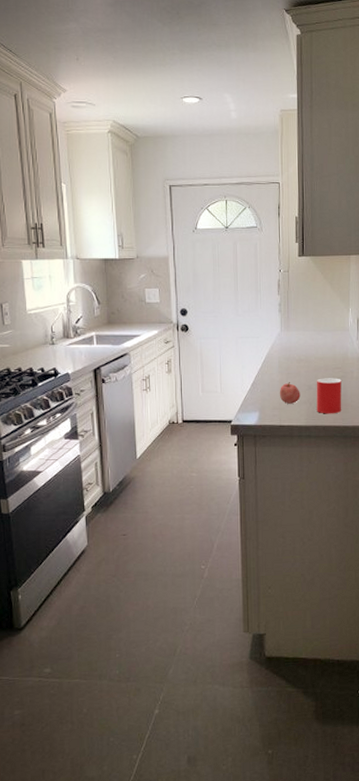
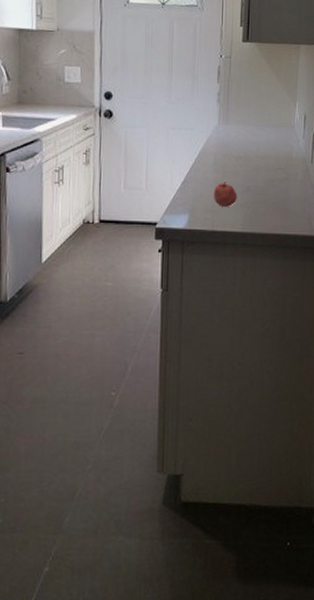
cup: present [316,378,342,414] -> none [254,179,284,220]

